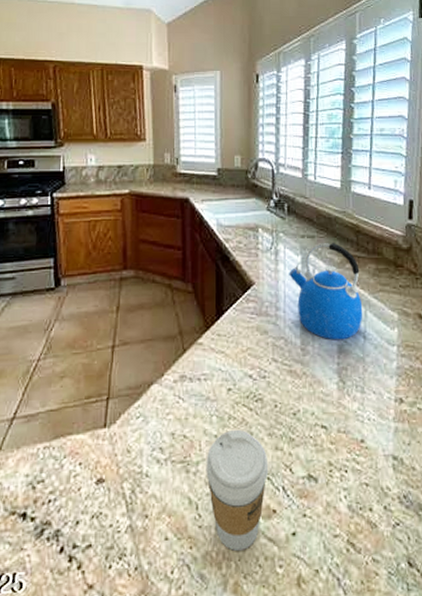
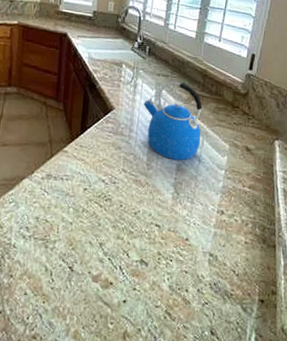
coffee cup: present [206,429,269,552] -> none [60,219,111,310]

